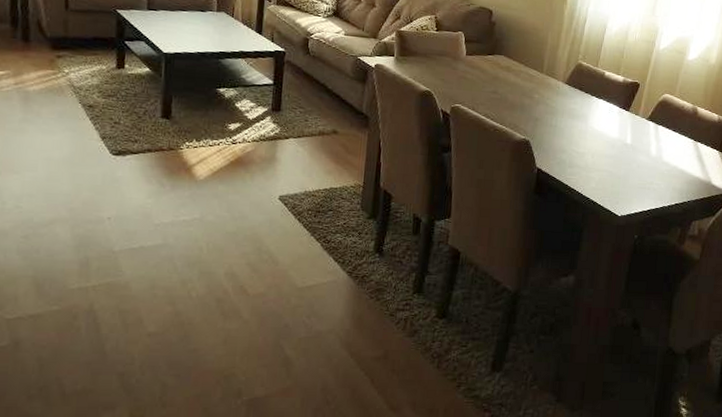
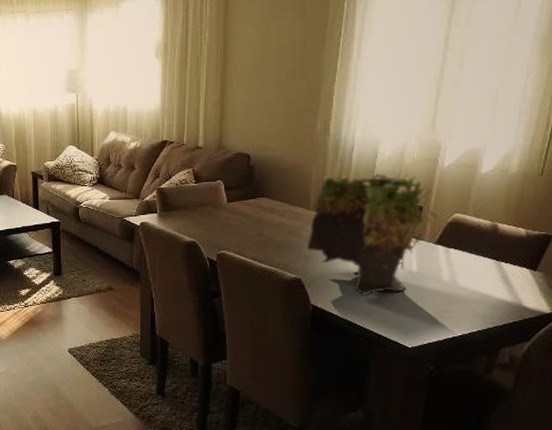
plant: none [537,42,650,163] -> present [307,173,436,295]

